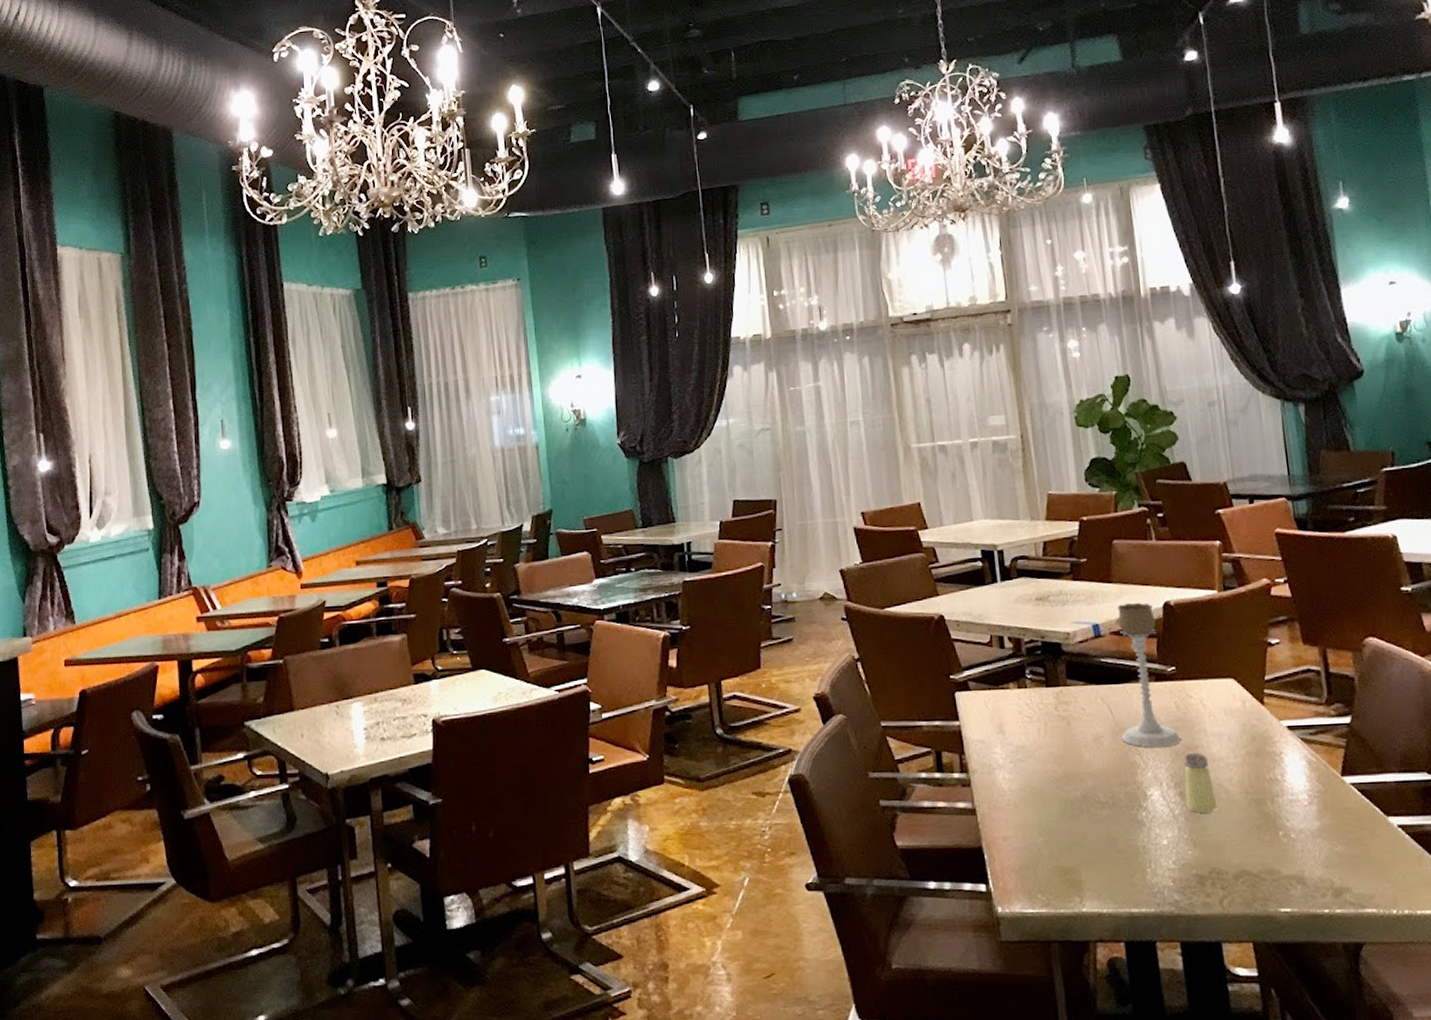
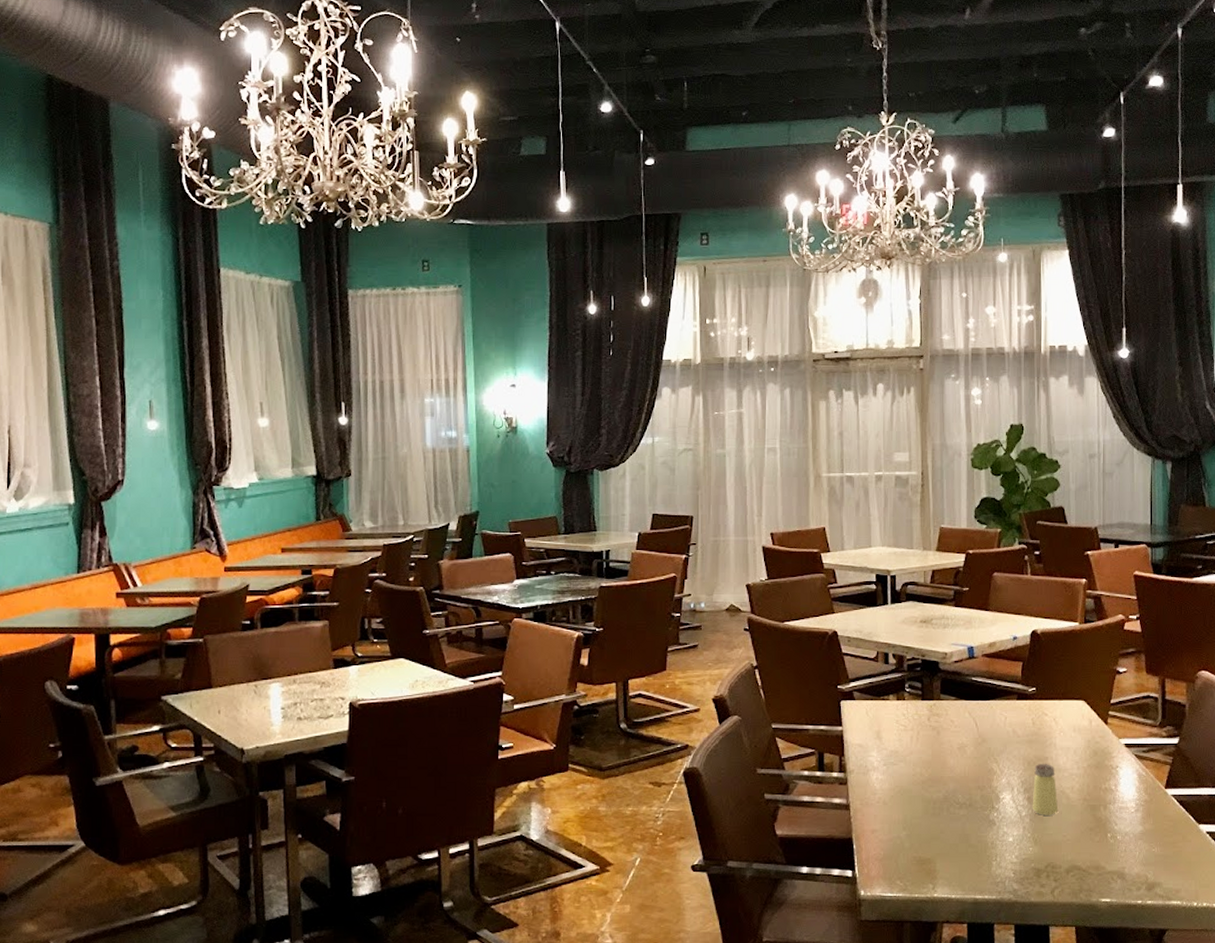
candle holder: present [1117,602,1182,748] -> none [983,629,1035,758]

